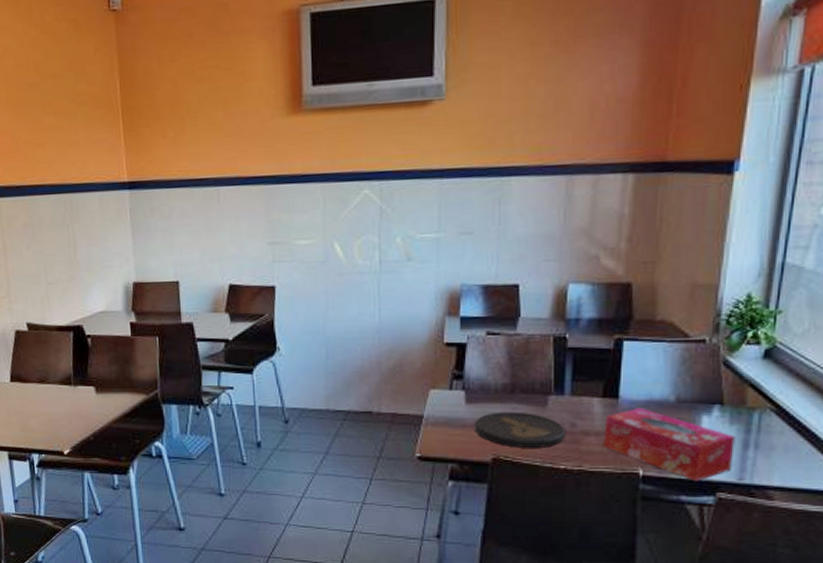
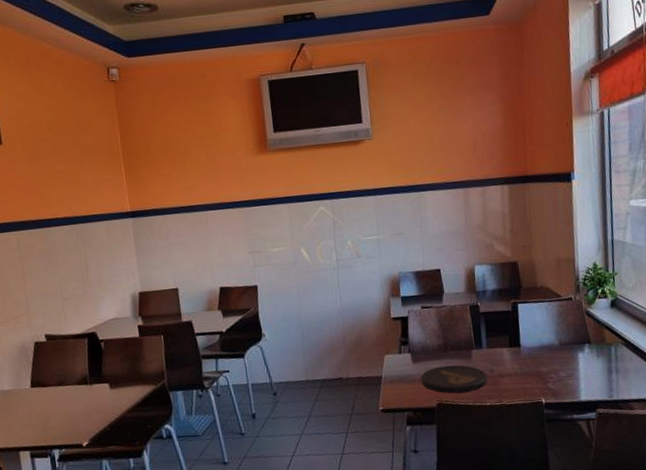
tissue box: present [603,407,736,482] -> none [513,351,604,403]

